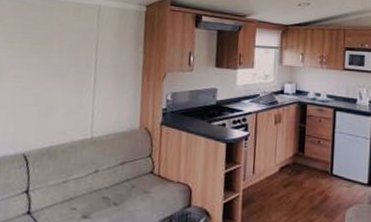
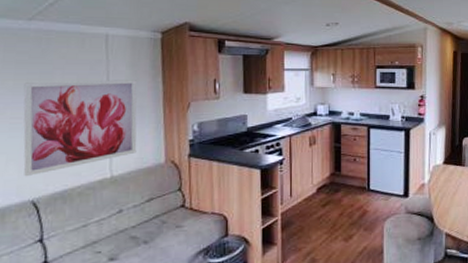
wall art: none [19,46,121,132] -> present [23,80,137,177]

